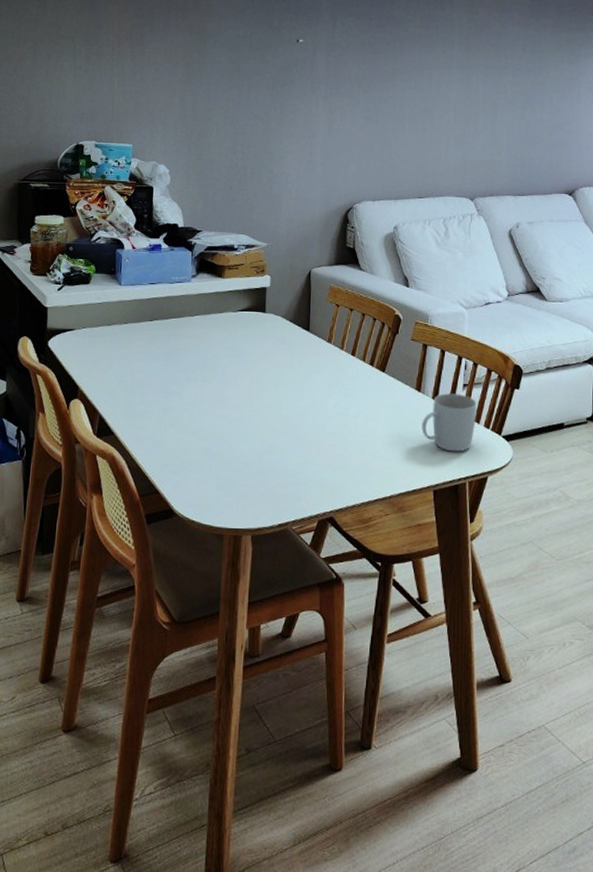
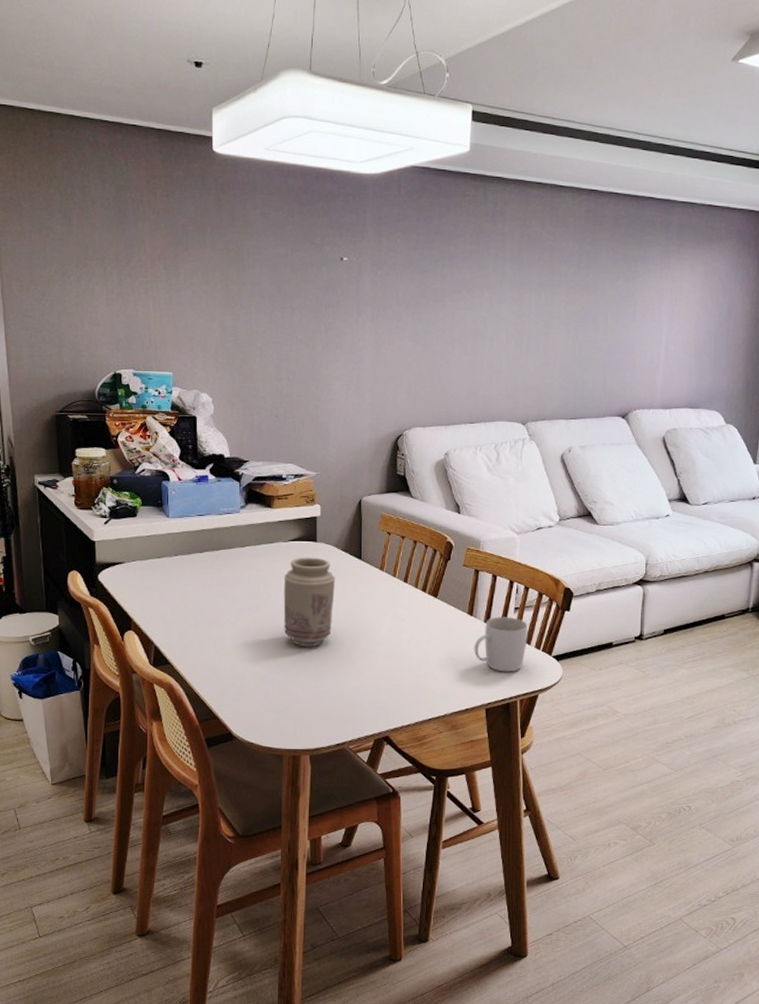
vase: none [230,327,284,421] -> present [283,557,336,647]

